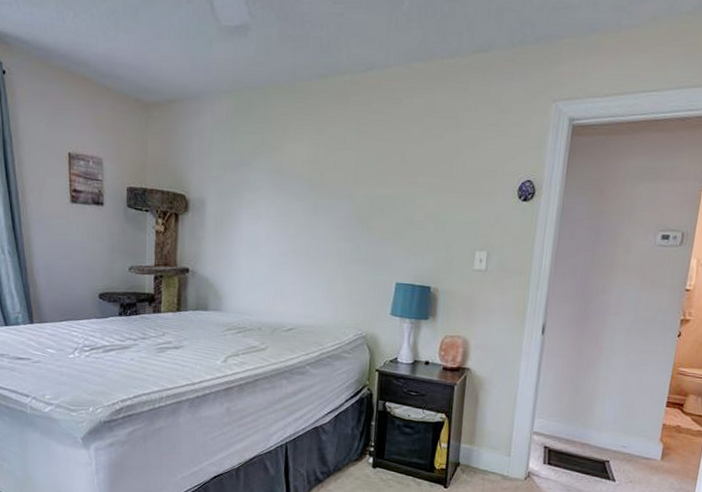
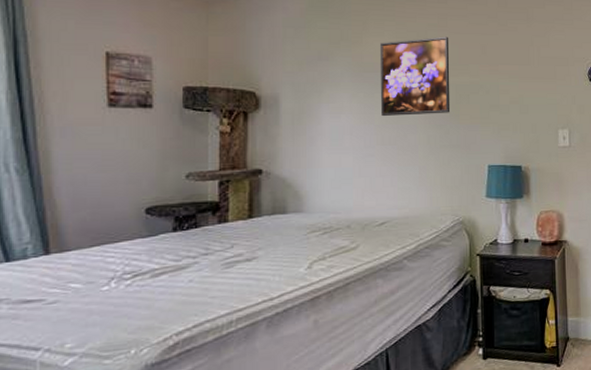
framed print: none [296,143,368,226] -> present [379,36,451,117]

